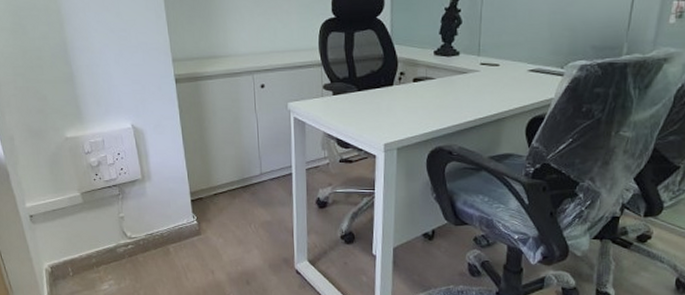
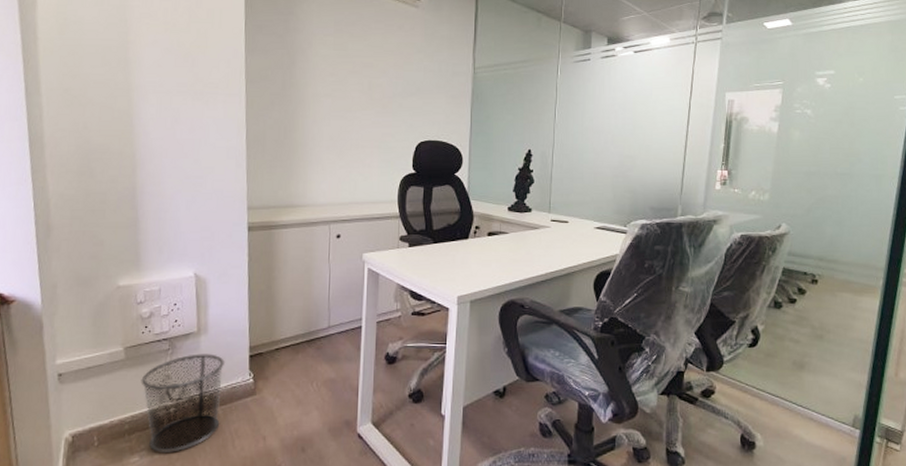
waste bin: none [99,198,173,283] -> present [141,354,224,454]

